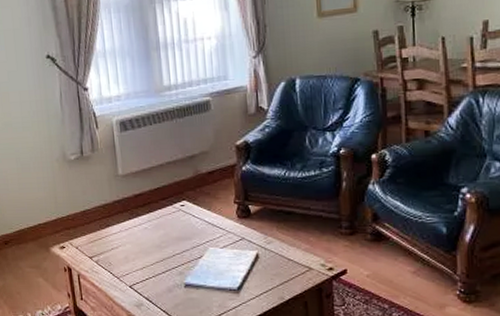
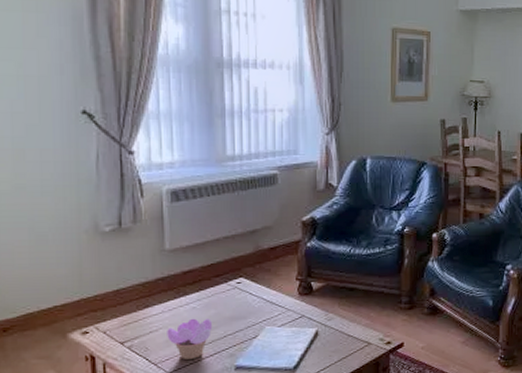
succulent plant: none [125,237,163,275] -> present [167,318,213,359]

